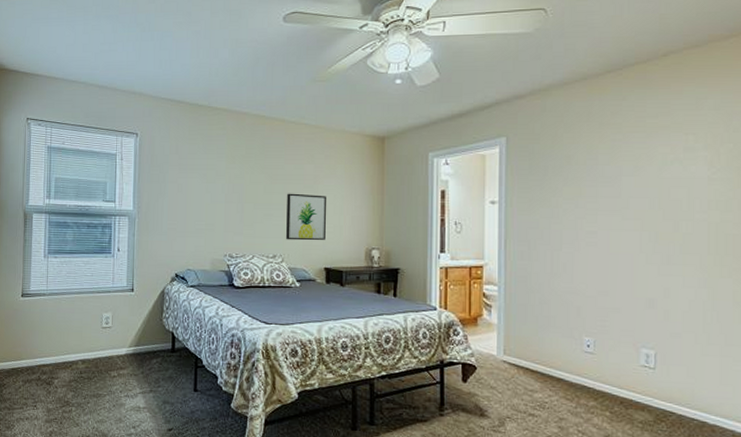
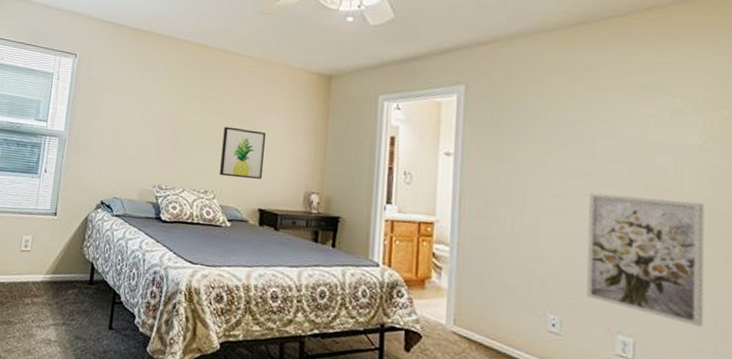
wall art: none [615,227,712,335] -> present [586,193,704,328]

